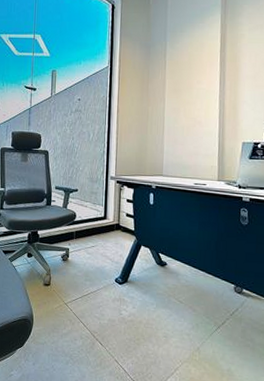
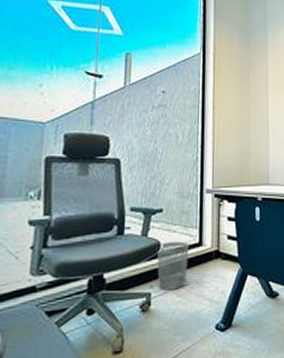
wastebasket: none [73,213,97,249] -> present [156,241,189,291]

